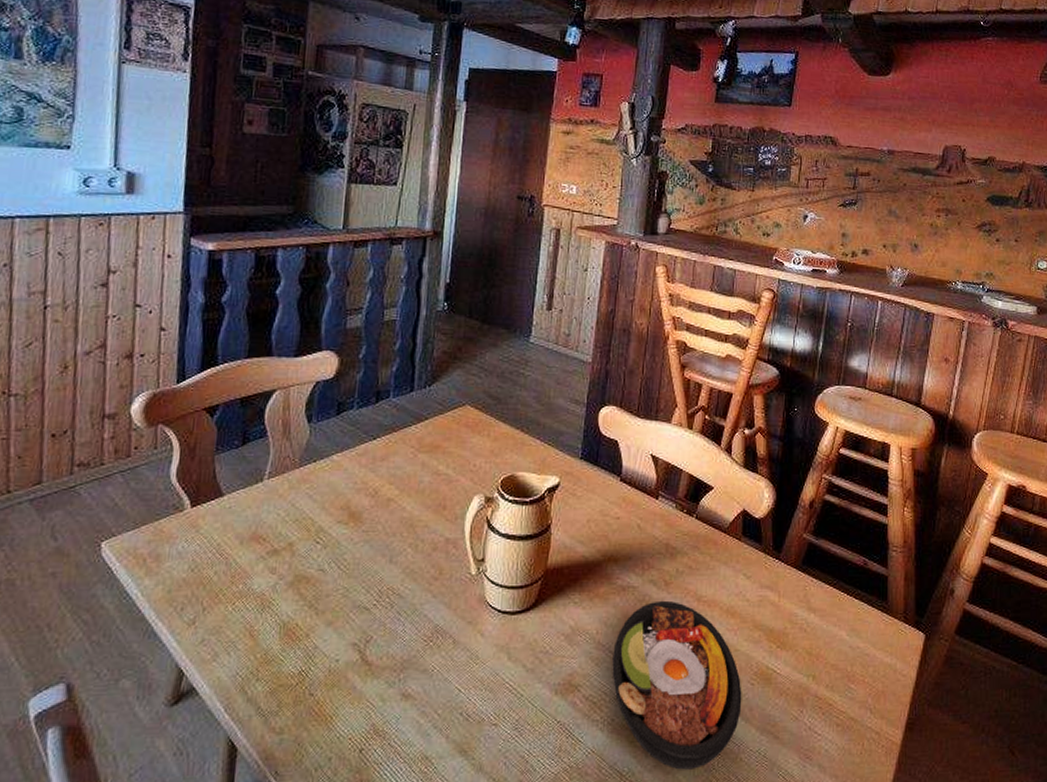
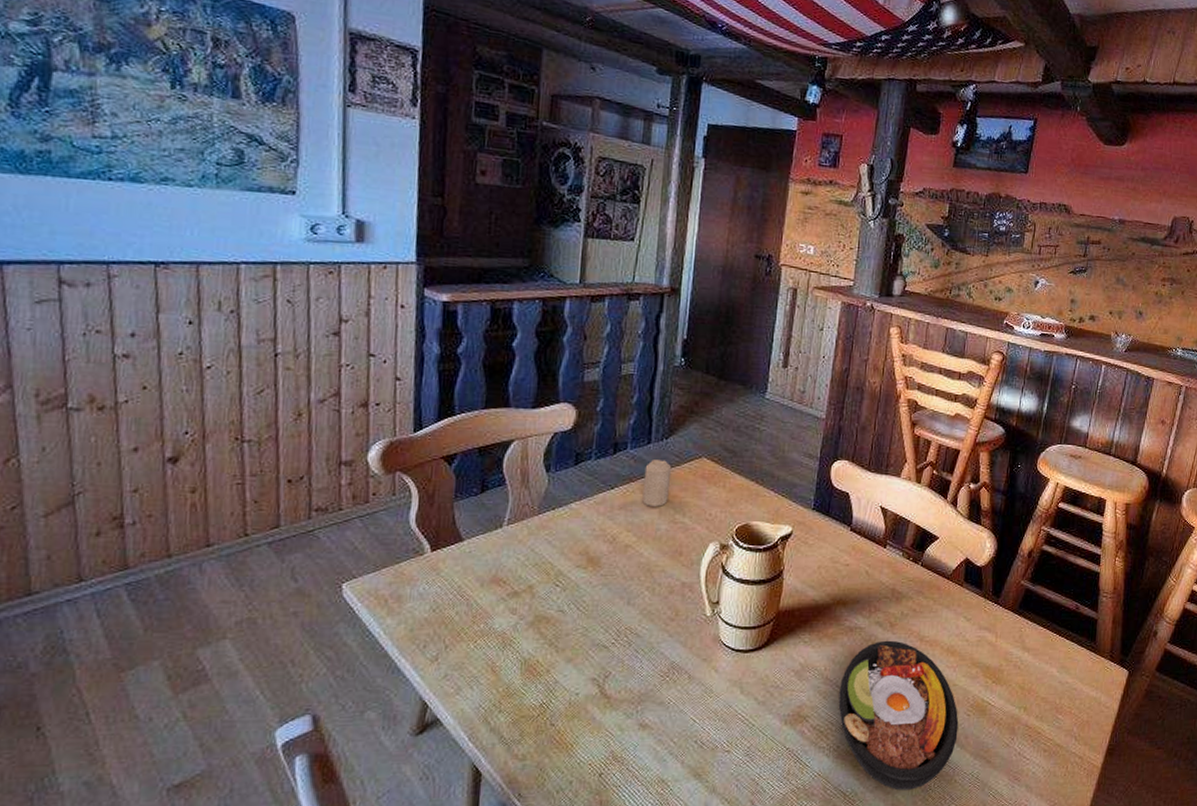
candle: none [405,408,434,458] -> present [642,460,671,507]

